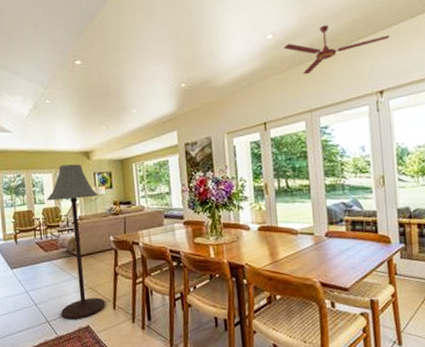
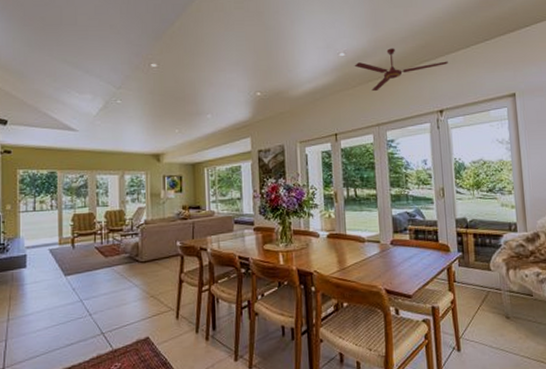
floor lamp: present [46,164,106,320] -> none [110,166,168,331]

